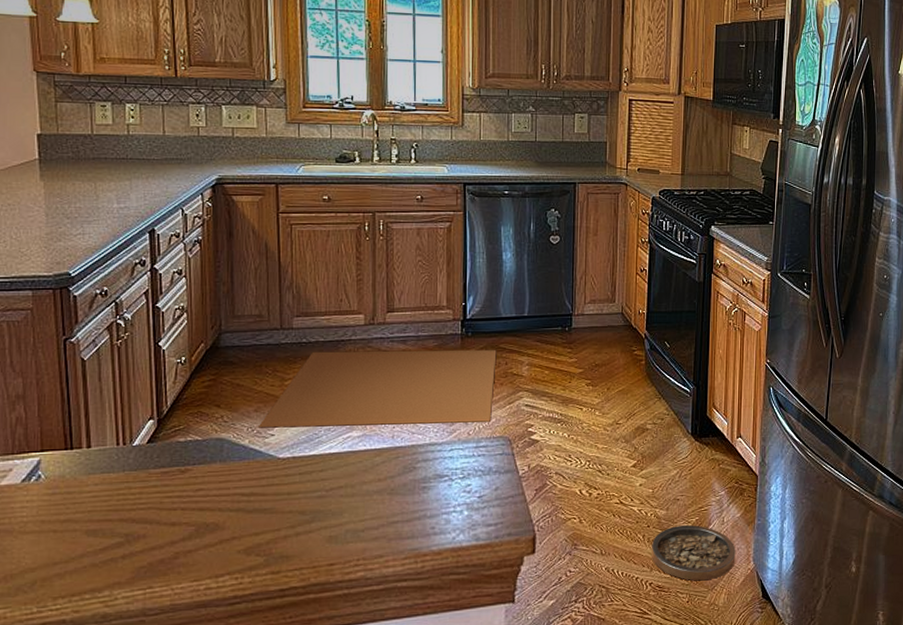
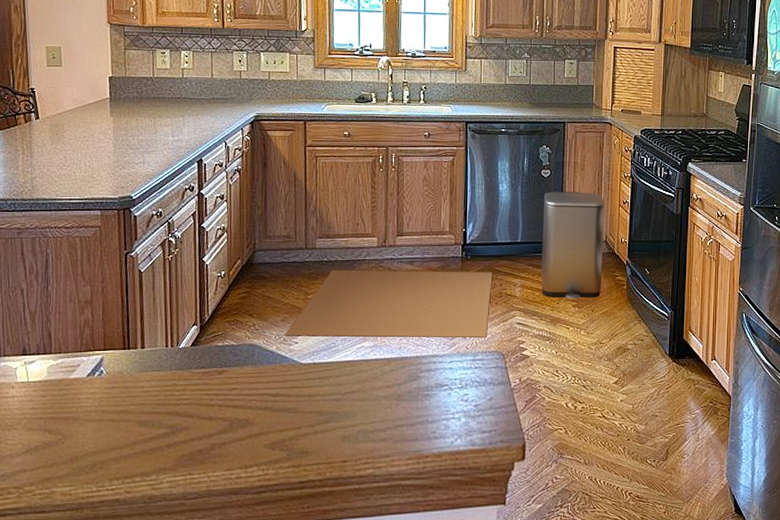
pedal bin: none [551,259,621,378] -> present [541,191,605,300]
pet bowl: present [651,525,736,581] -> none [630,440,710,493]

